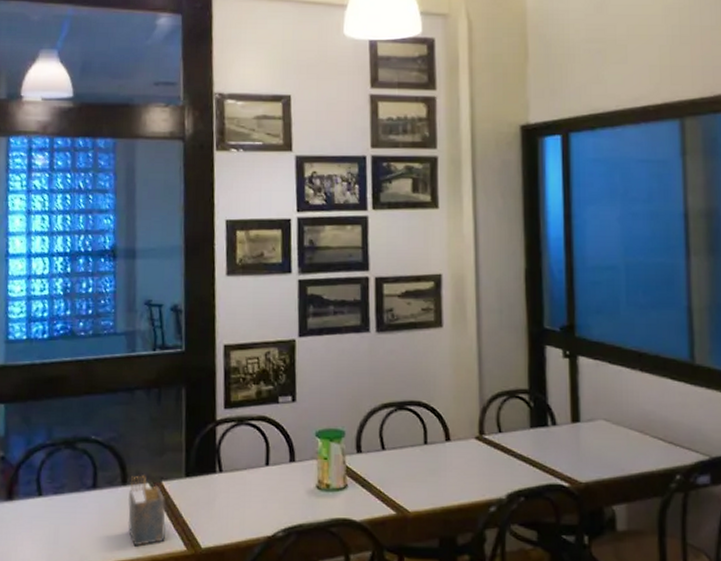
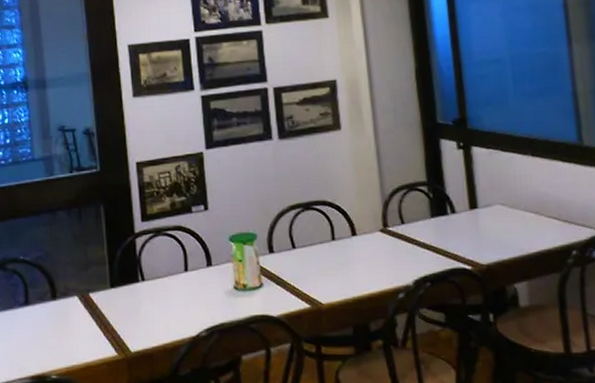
napkin holder: present [127,475,166,547] -> none [58,289,97,355]

